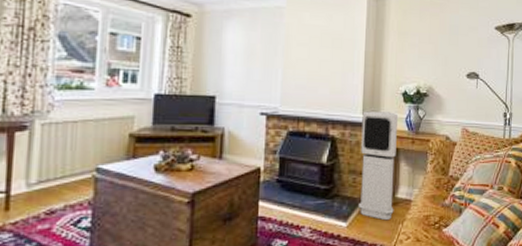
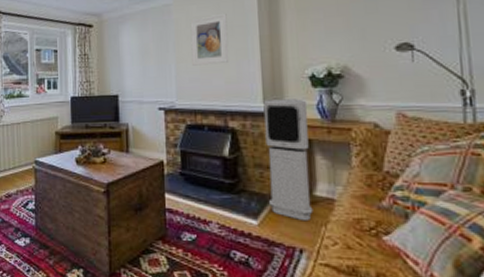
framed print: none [300,25,338,74] -> present [190,13,229,66]

